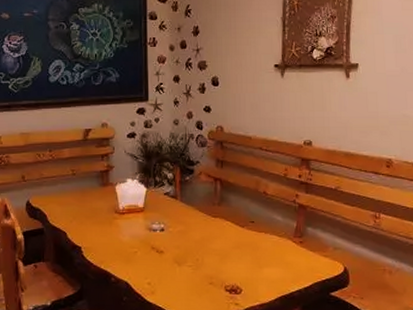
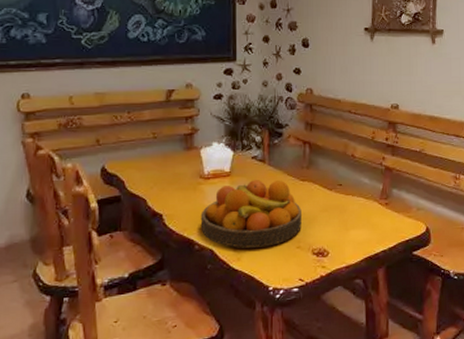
fruit bowl: none [116,215,214,282] -> present [200,179,302,248]

